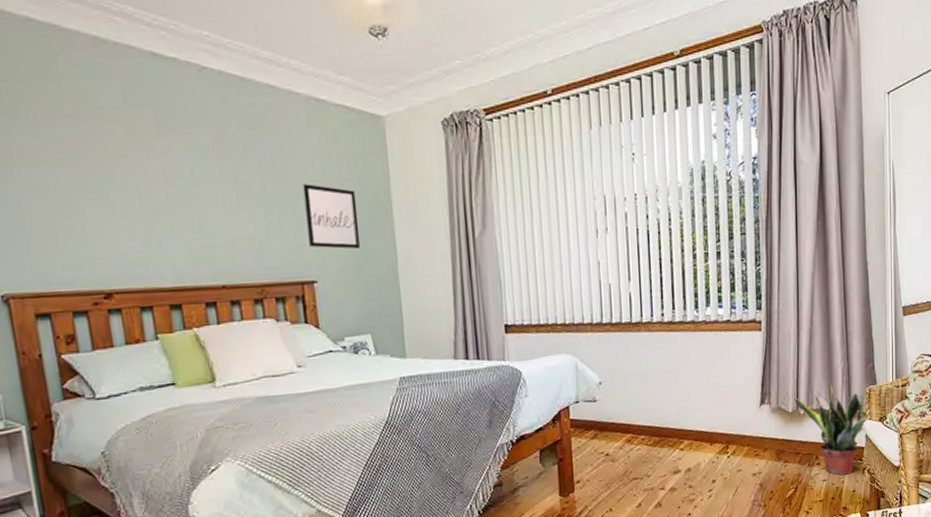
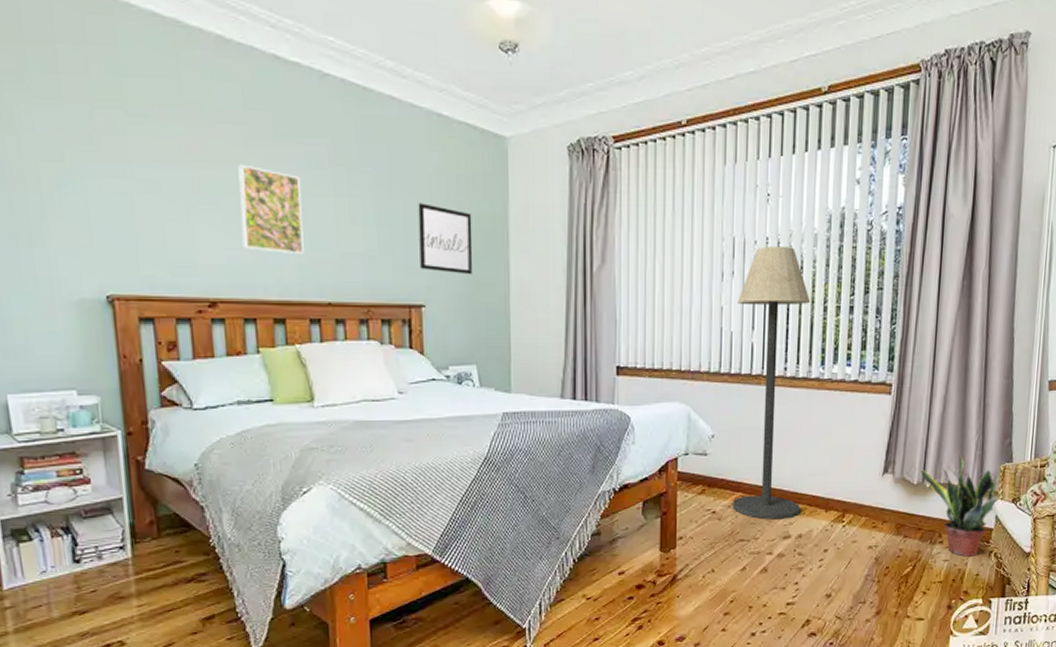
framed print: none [123,158,195,242] -> present [238,164,304,255]
floor lamp: none [613,201,688,457] -> present [733,247,811,520]

